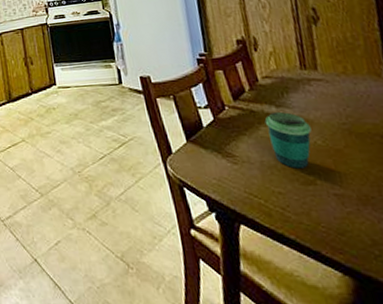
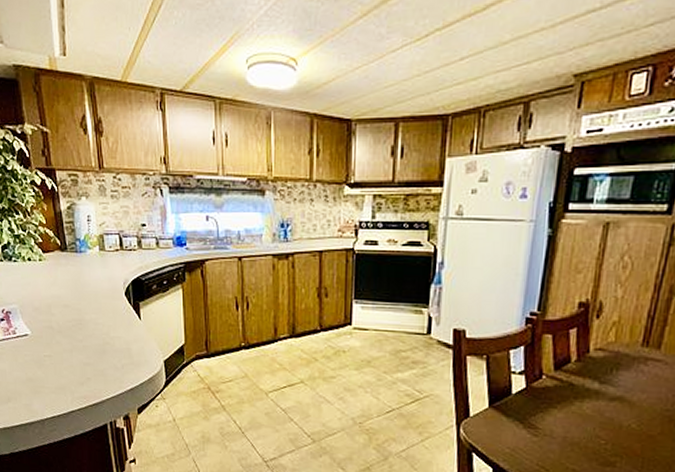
cup: present [264,111,312,169] -> none [581,388,630,450]

